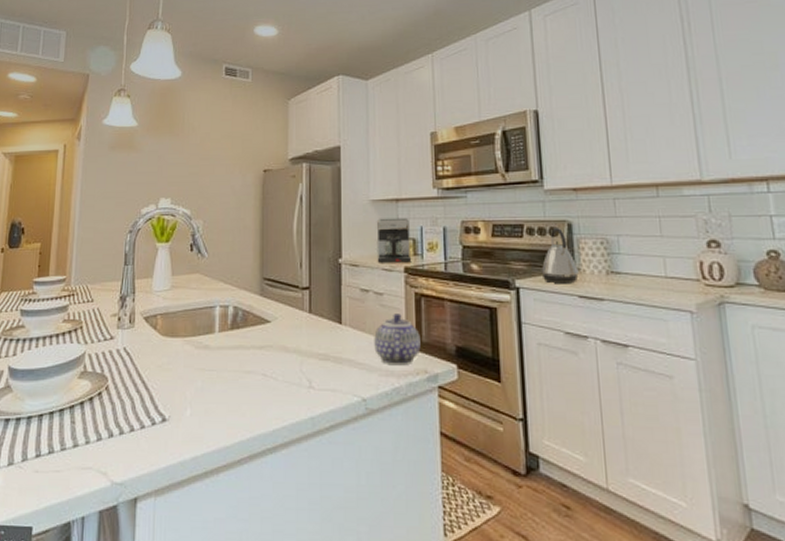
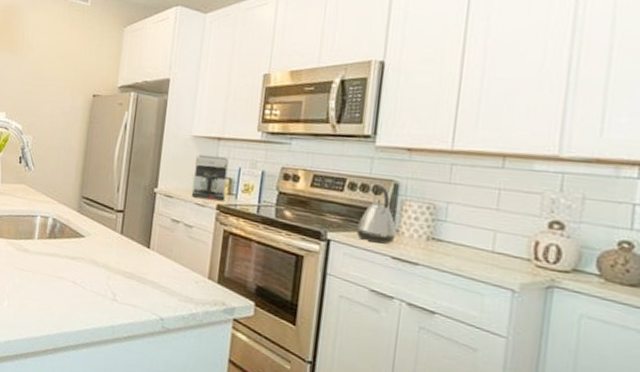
teapot: present [374,314,421,366] -> none [177,246,223,295]

